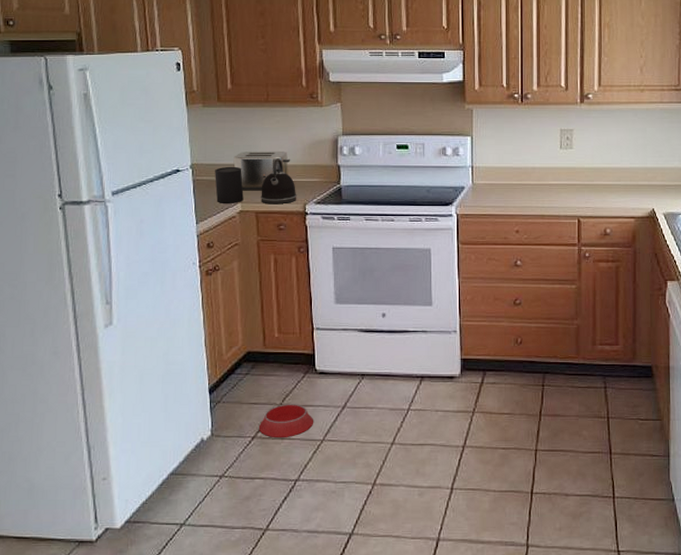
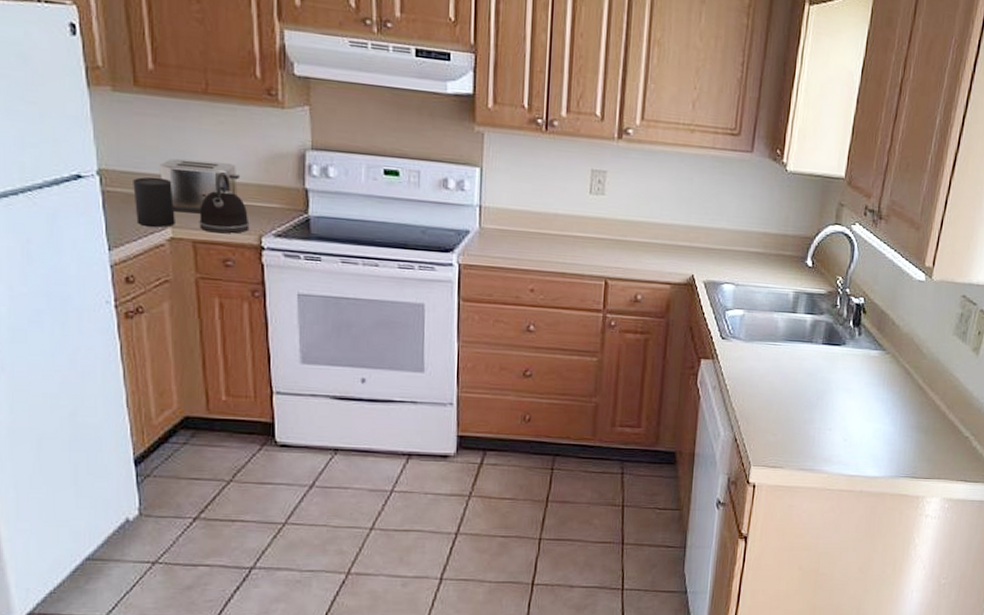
pet bowl: present [258,404,314,437] -> none [201,480,274,519]

